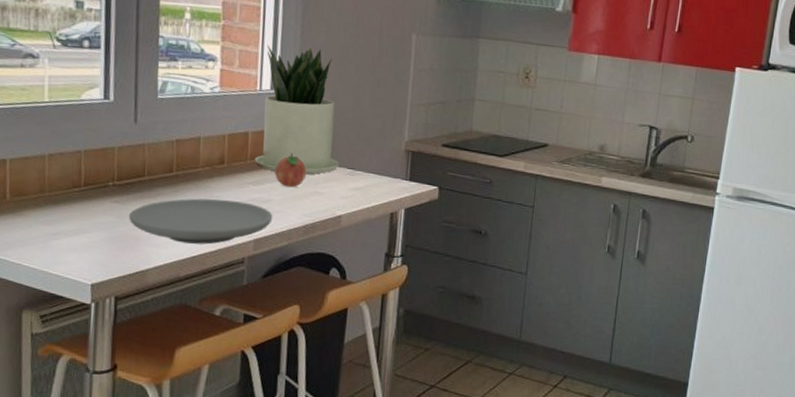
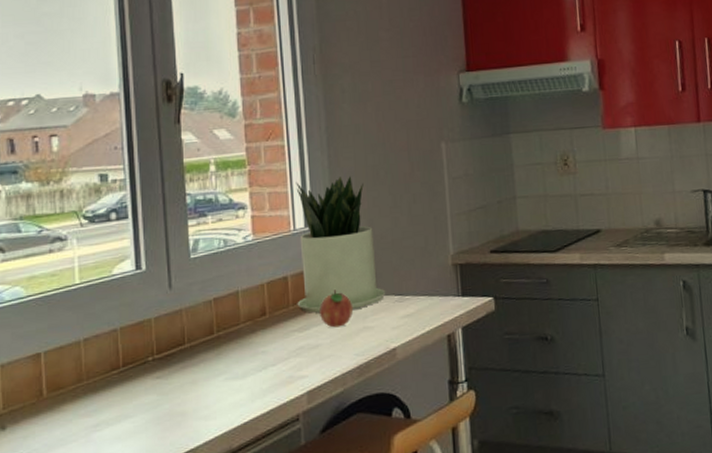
plate: present [128,198,273,245] -> none [171,352,324,410]

